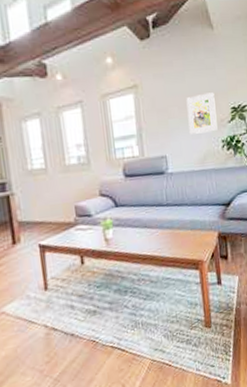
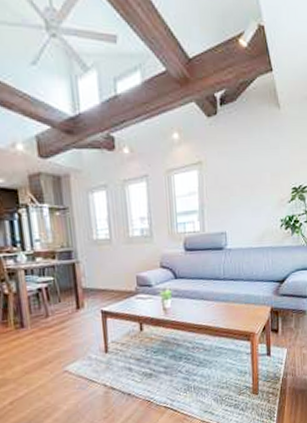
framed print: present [186,92,218,134] -> none [249,172,277,212]

